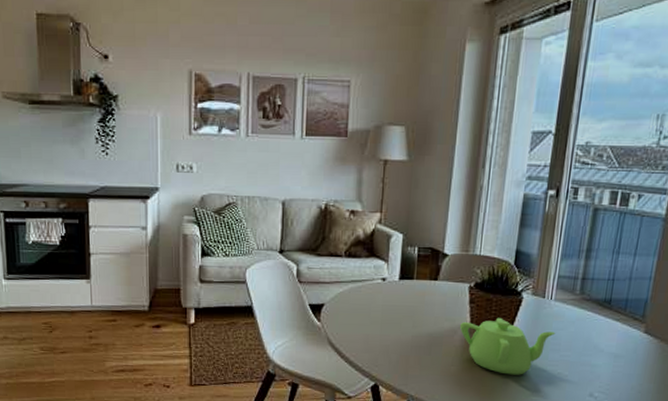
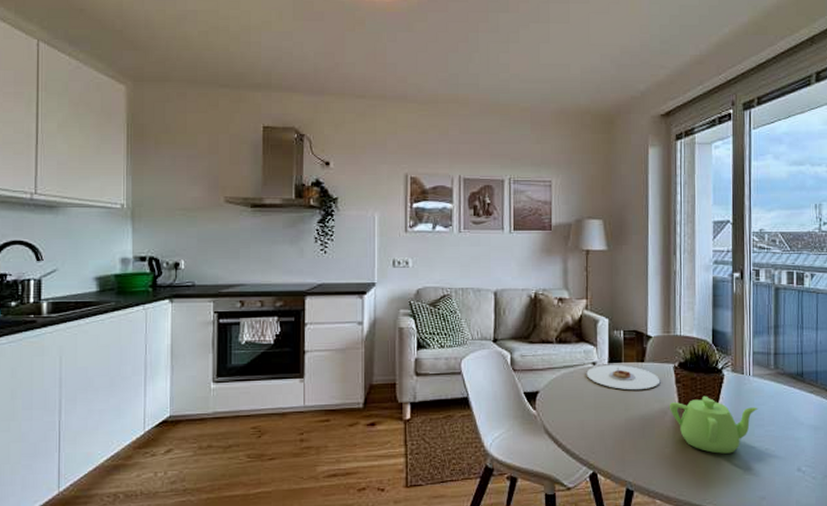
plate: none [375,282,453,308] -> present [586,365,661,389]

